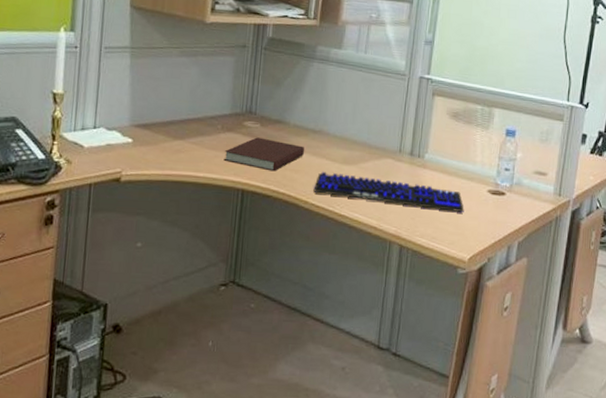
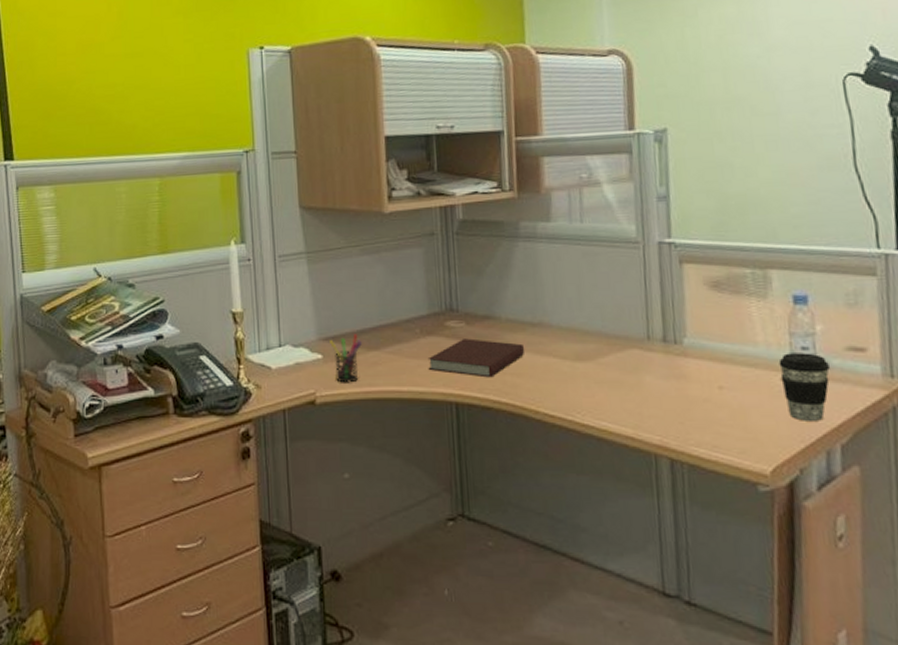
pen holder: none [141,124,169,166] -> present [330,334,362,383]
keyboard: present [313,171,464,212] -> none [543,372,753,410]
coffee cup: none [487,172,521,224] -> present [778,353,830,421]

